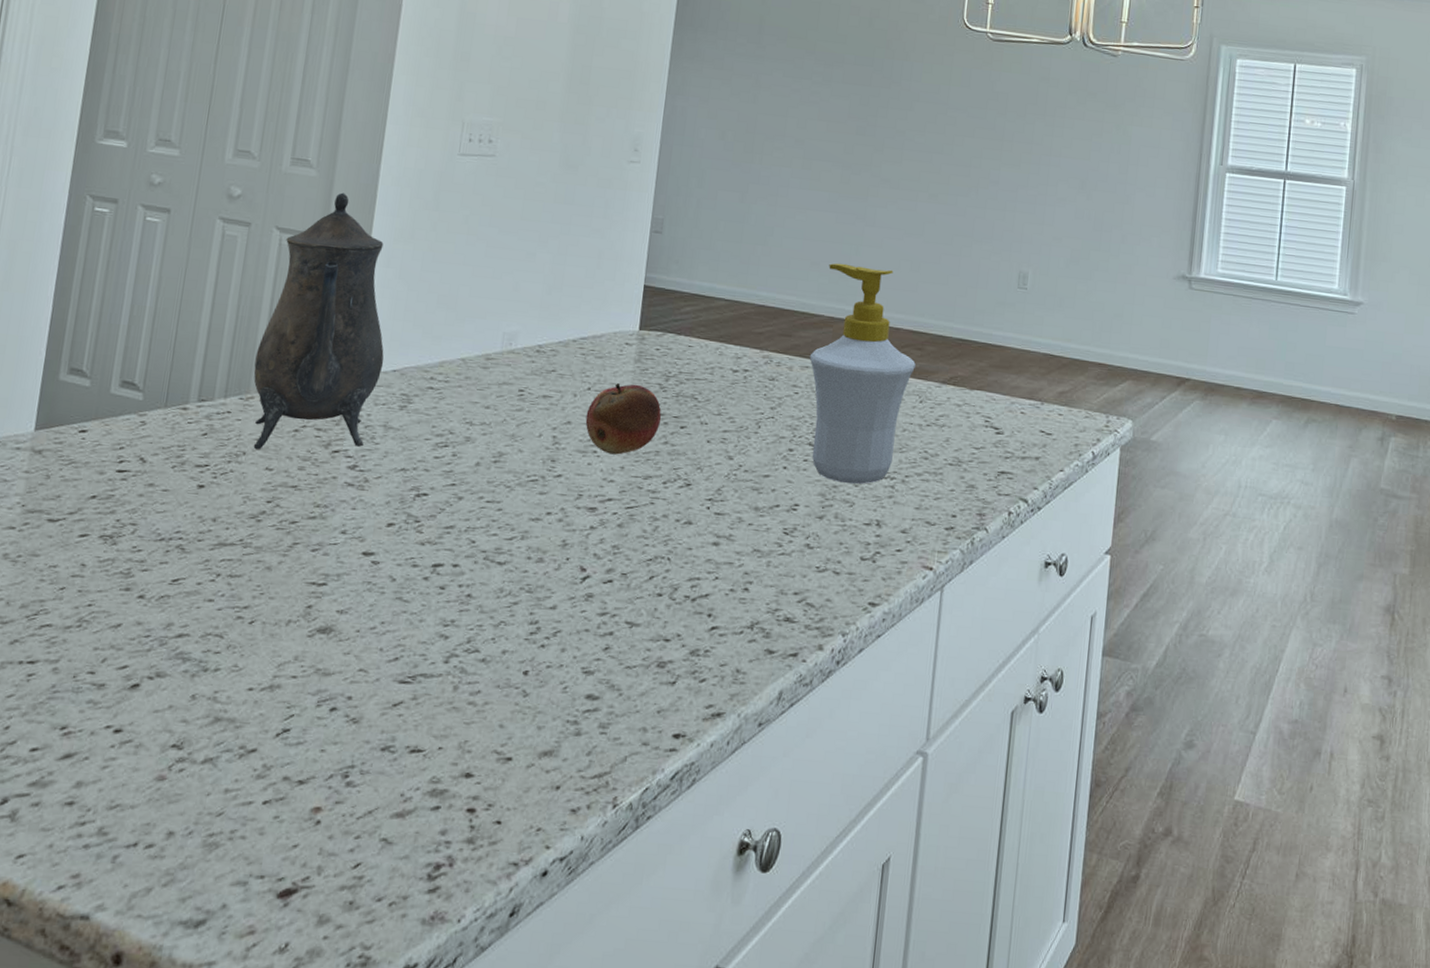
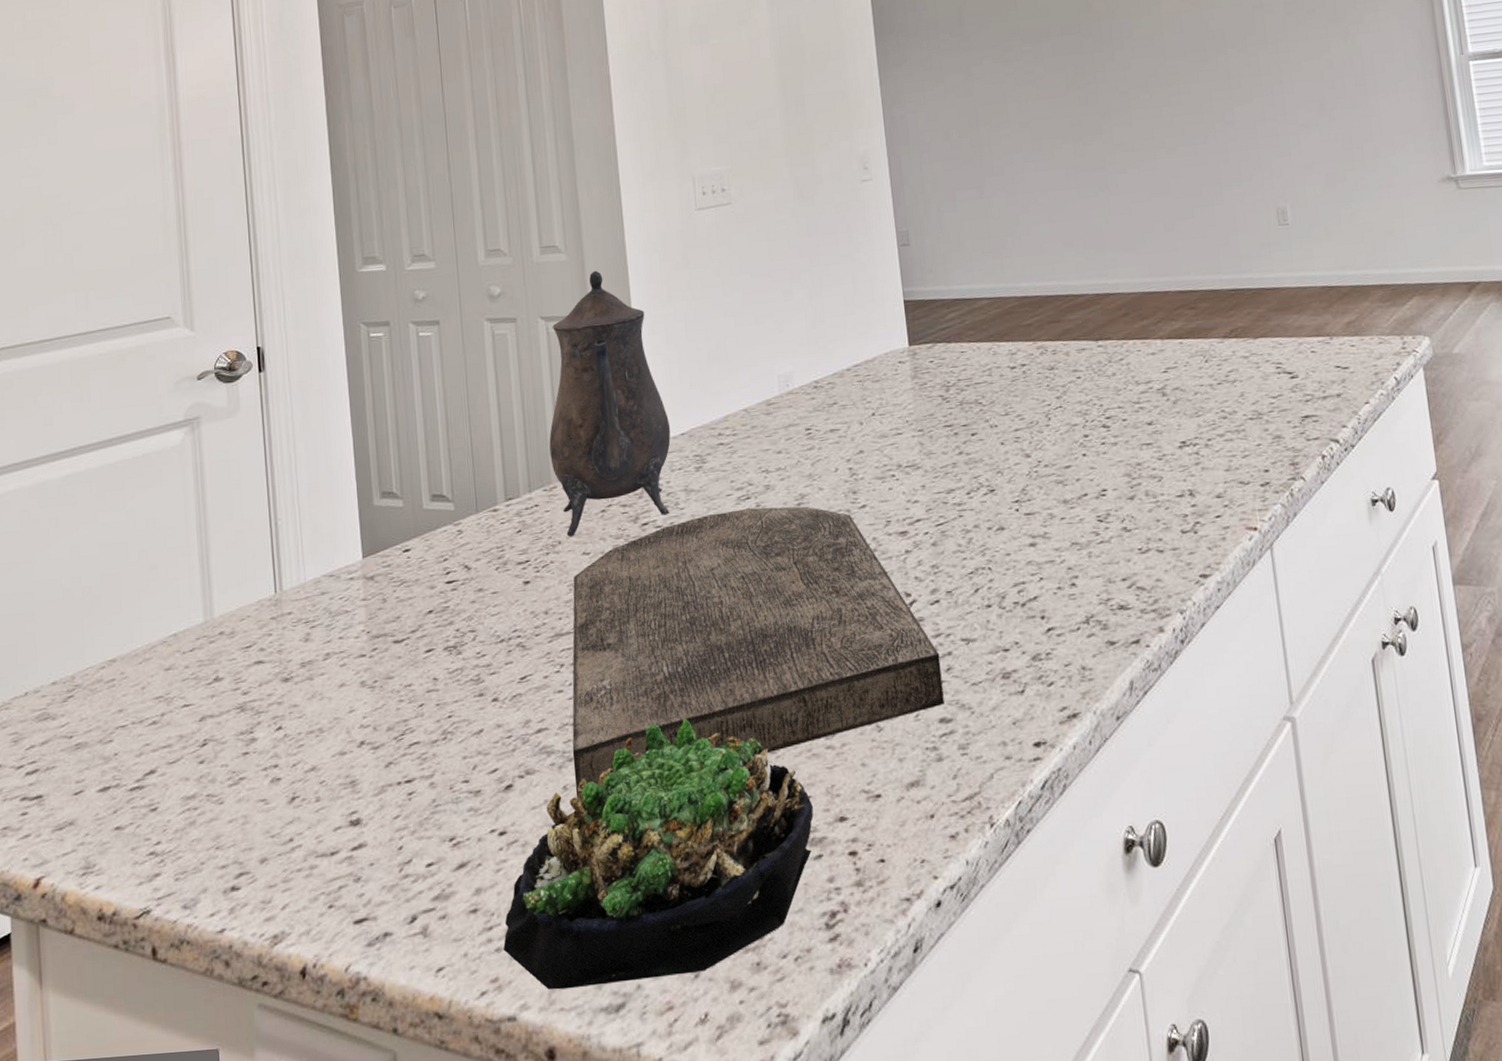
succulent plant: none [92,649,442,902] -> present [503,718,814,990]
cutting board: none [204,454,601,709] -> present [572,506,944,798]
fruit: present [585,383,662,455] -> none [876,400,951,475]
soap bottle: present [809,263,916,484] -> none [1082,234,1193,459]

